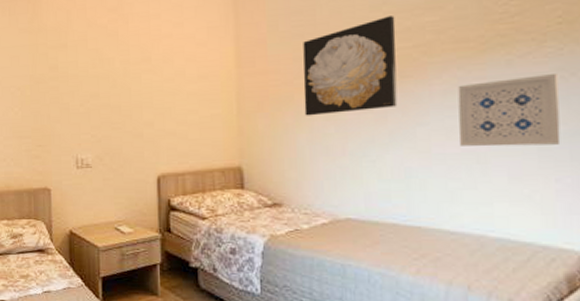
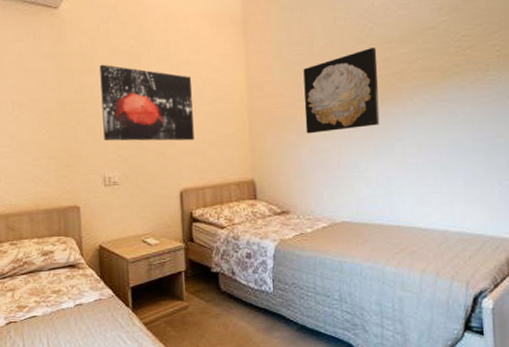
wall art: none [75,39,175,122] -> present [99,64,194,141]
wall art: present [458,74,561,147] -> none [425,97,501,157]

